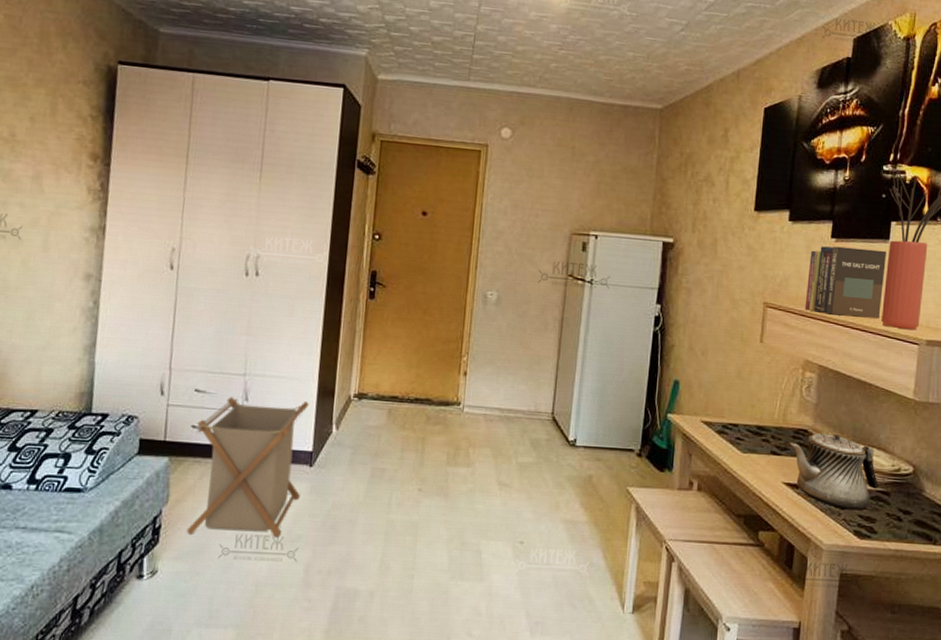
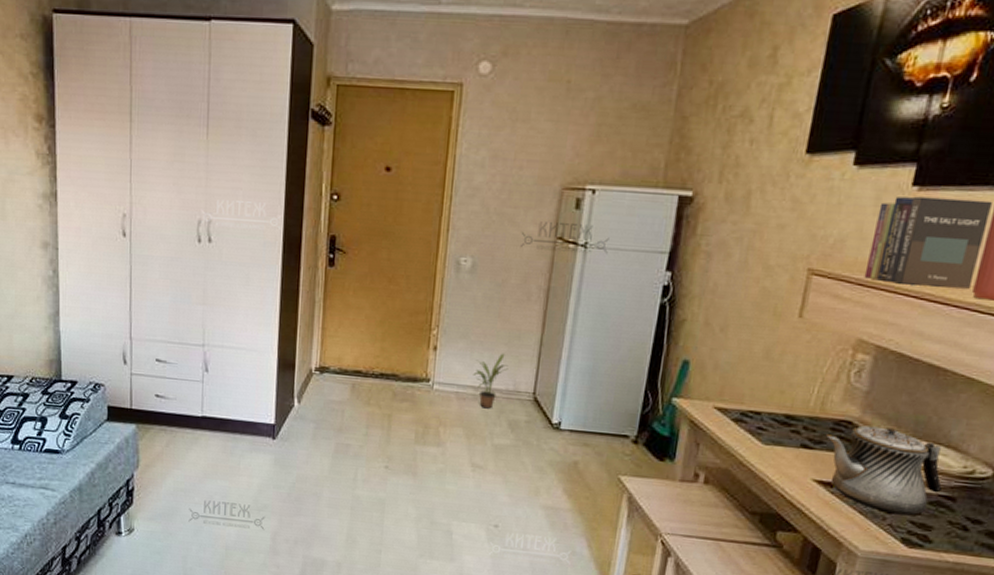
laundry basket: present [187,397,309,537] -> none [158,367,269,506]
potted plant: none [499,377,530,429] -> present [472,353,509,409]

